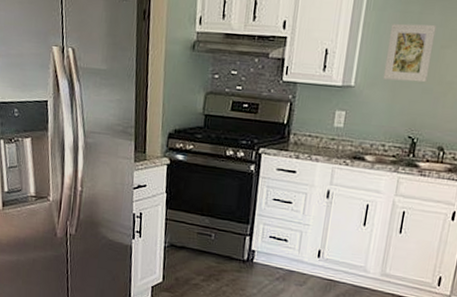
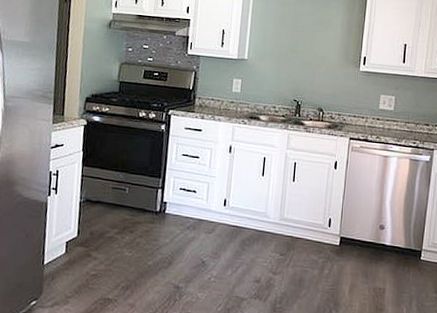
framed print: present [383,23,437,83] -> none [270,12,309,57]

